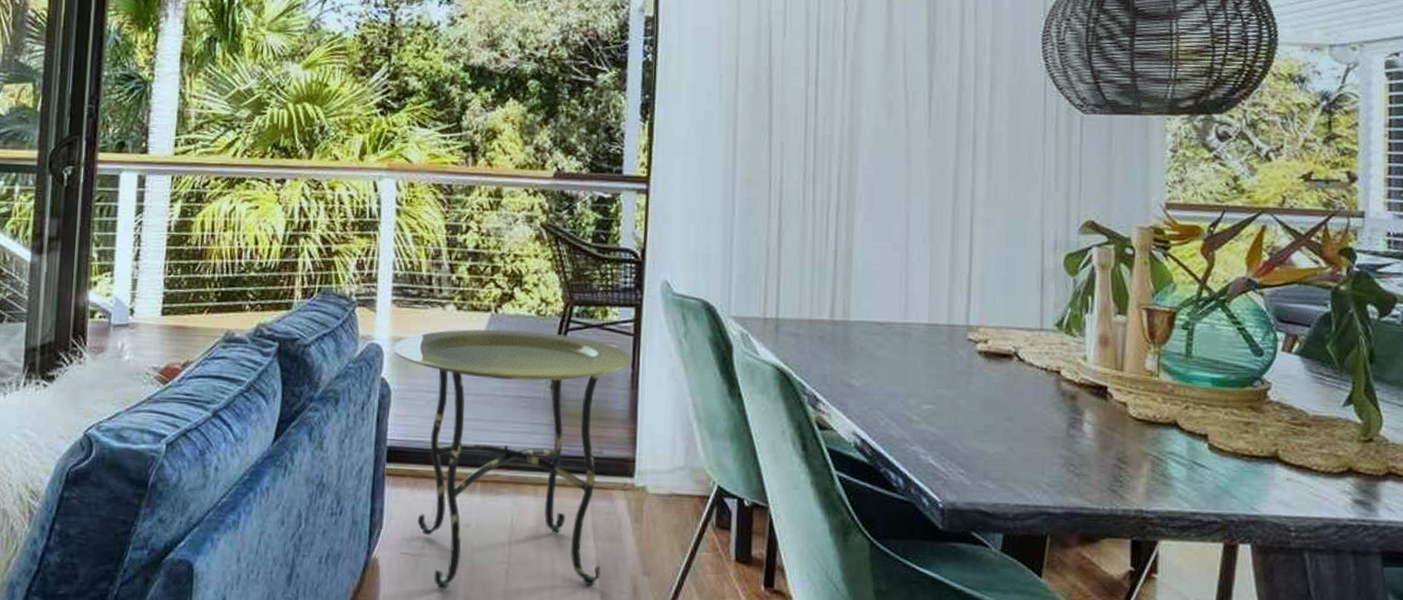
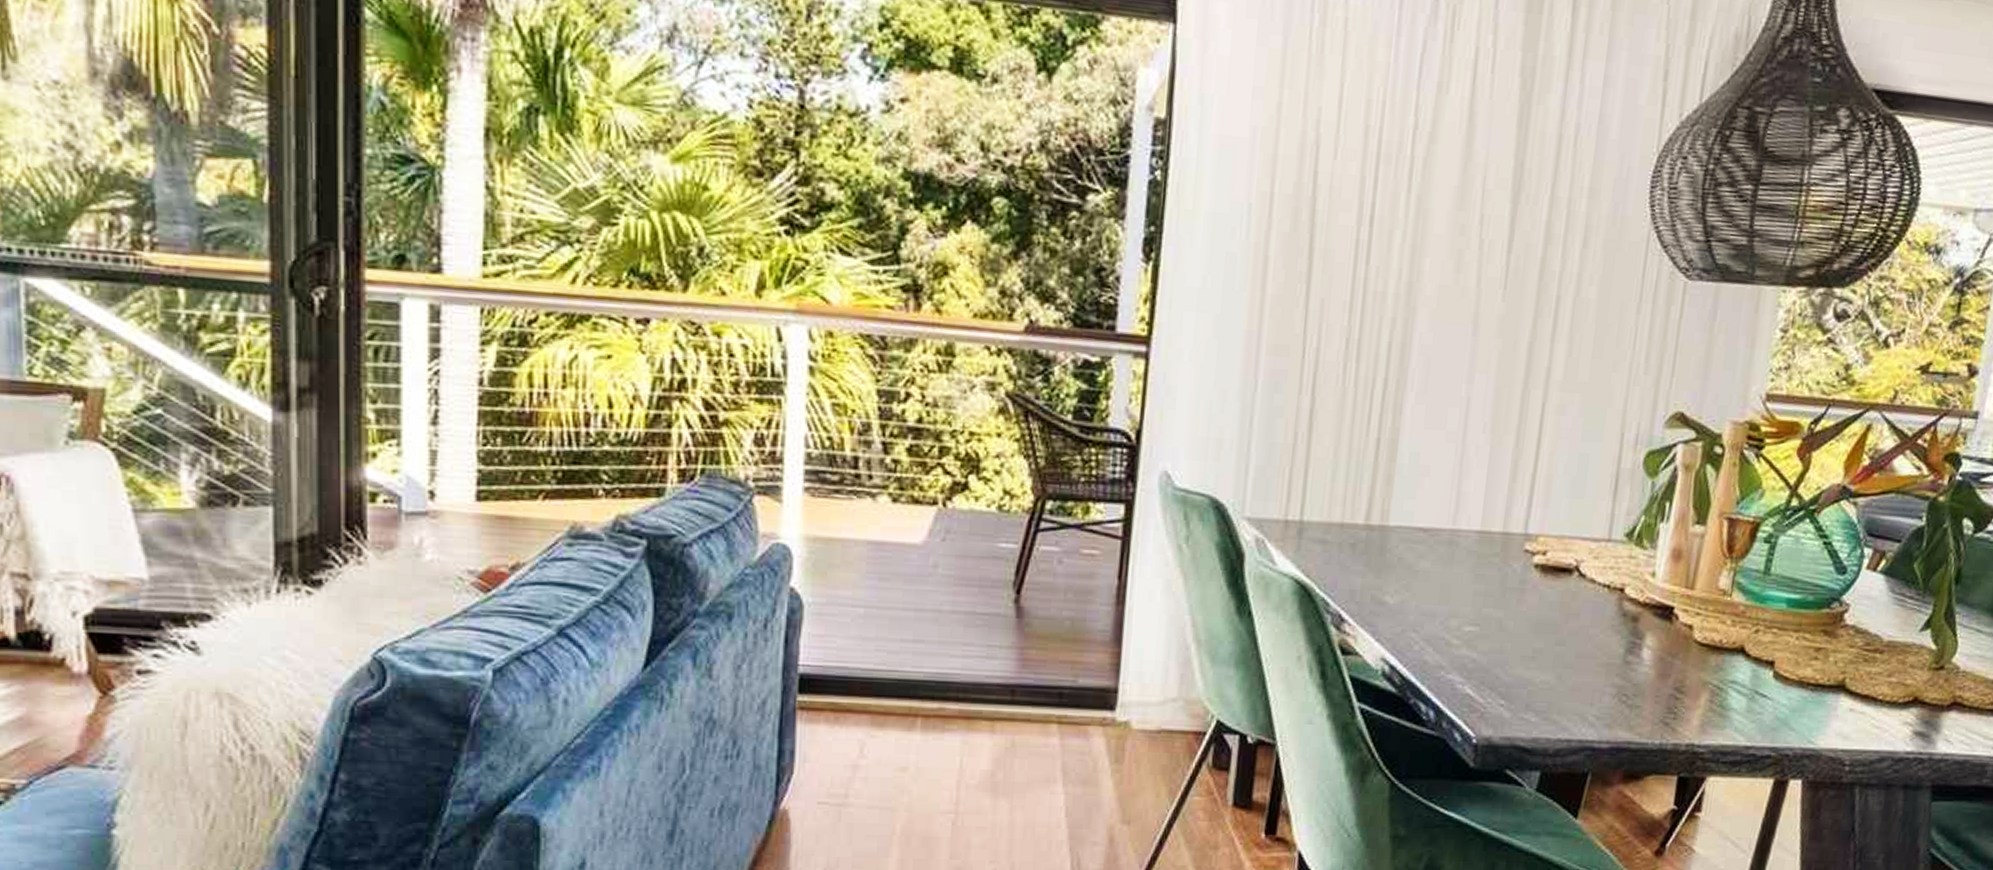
side table: present [393,329,632,590] -> none [805,527,1119,845]

